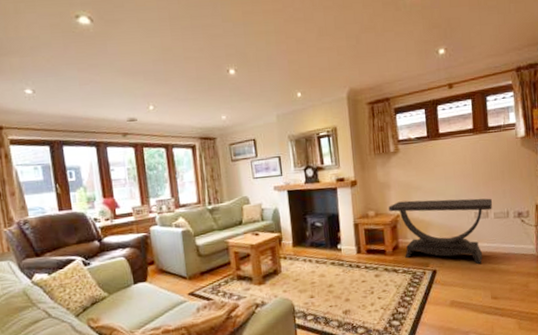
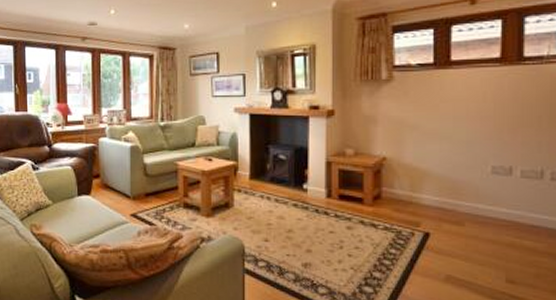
console table: present [389,198,493,264] -> none [373,141,521,234]

